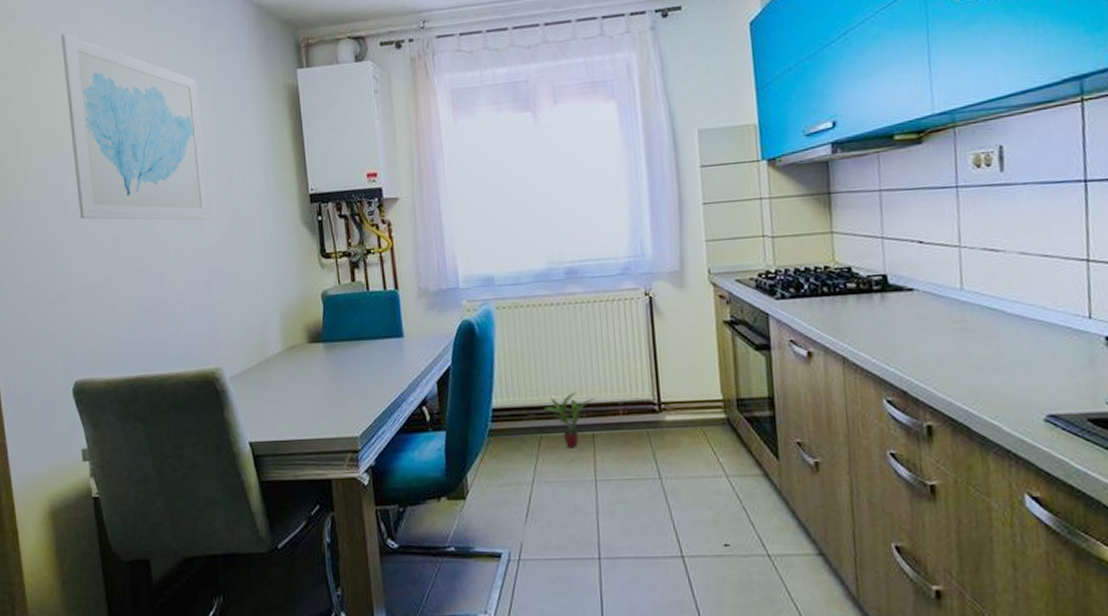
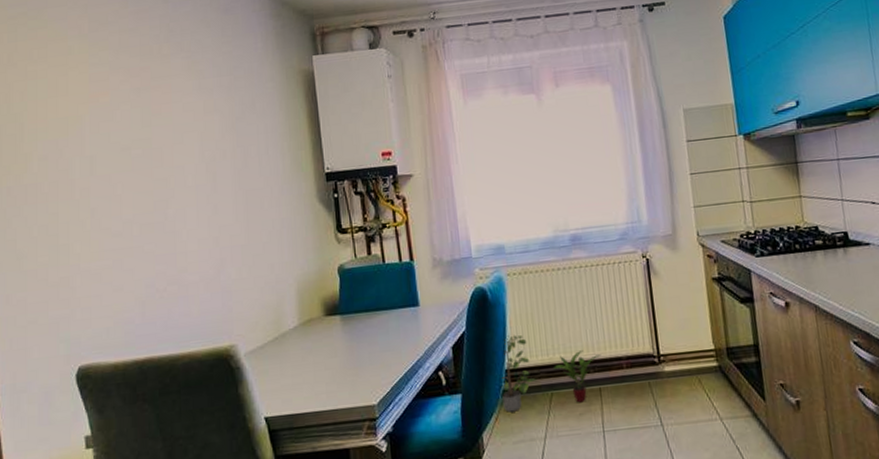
wall art: present [60,34,211,220] -> none [69,21,225,203]
potted plant: none [488,372,527,453] -> present [501,335,538,412]

